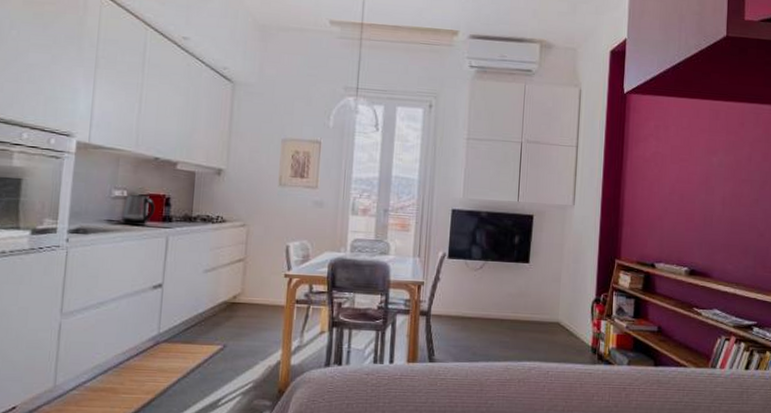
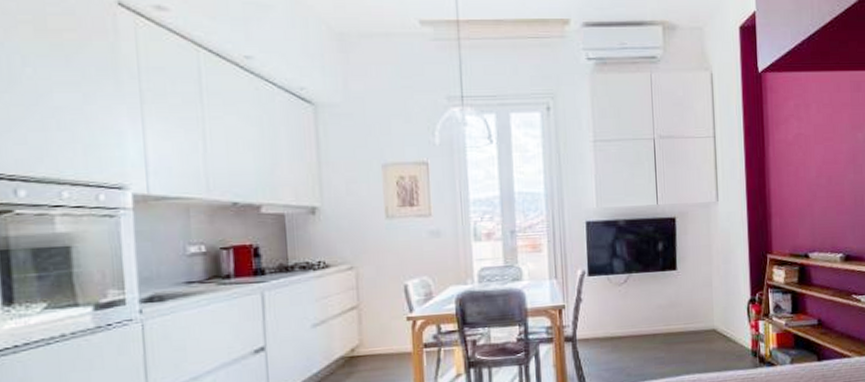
kettle: present [121,194,155,226] -> none [203,247,243,285]

